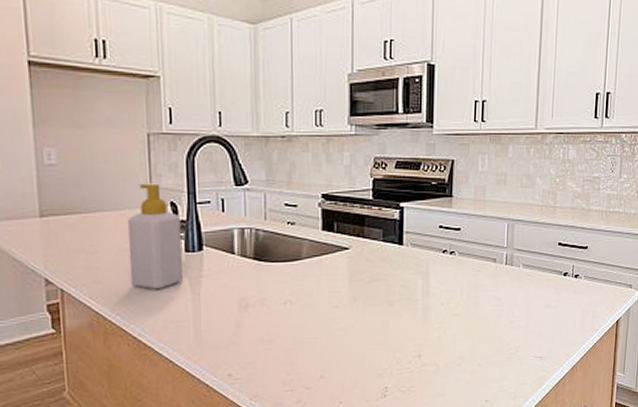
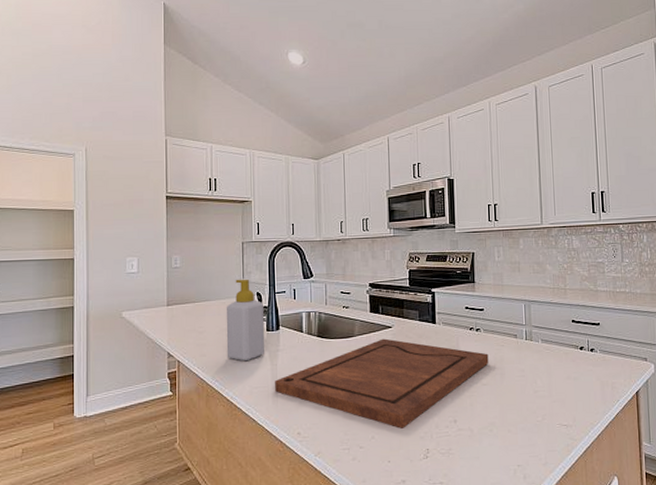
cutting board: none [196,262,462,366] -> present [274,338,489,429]

